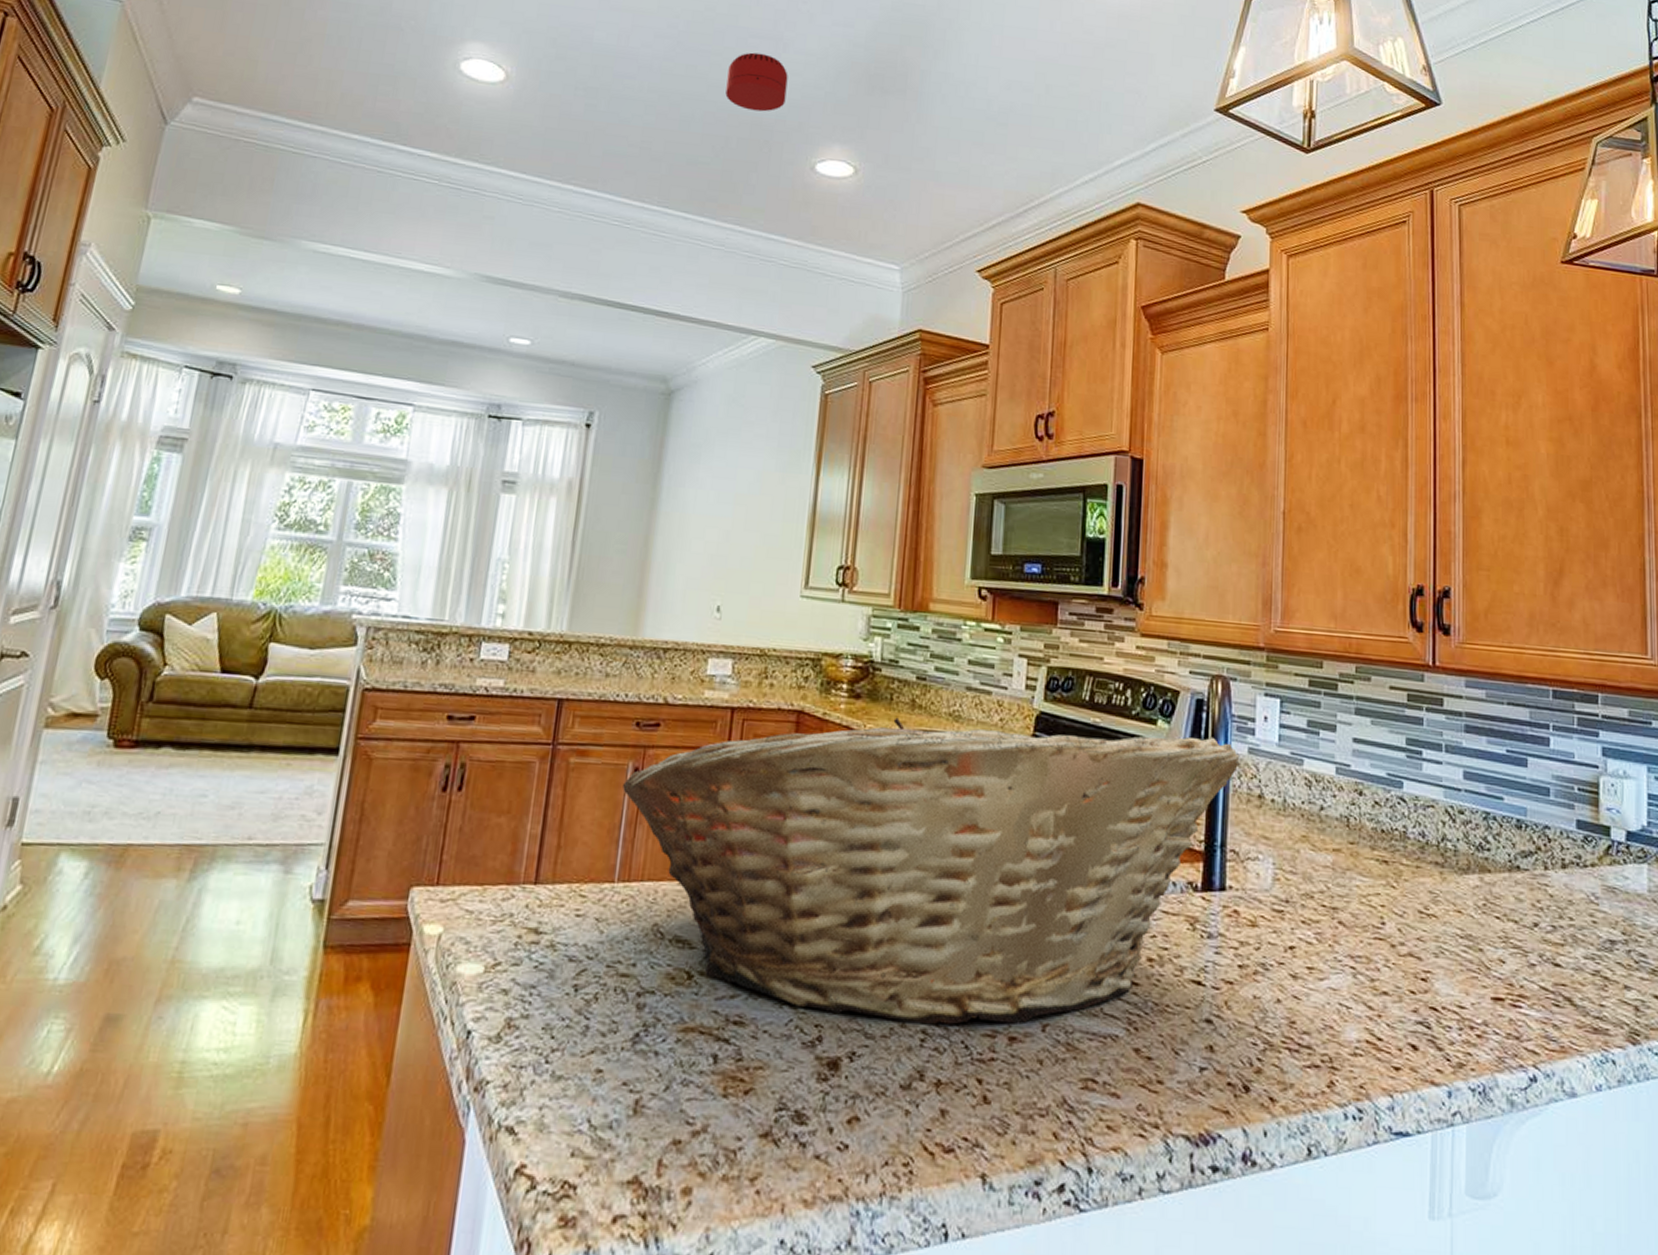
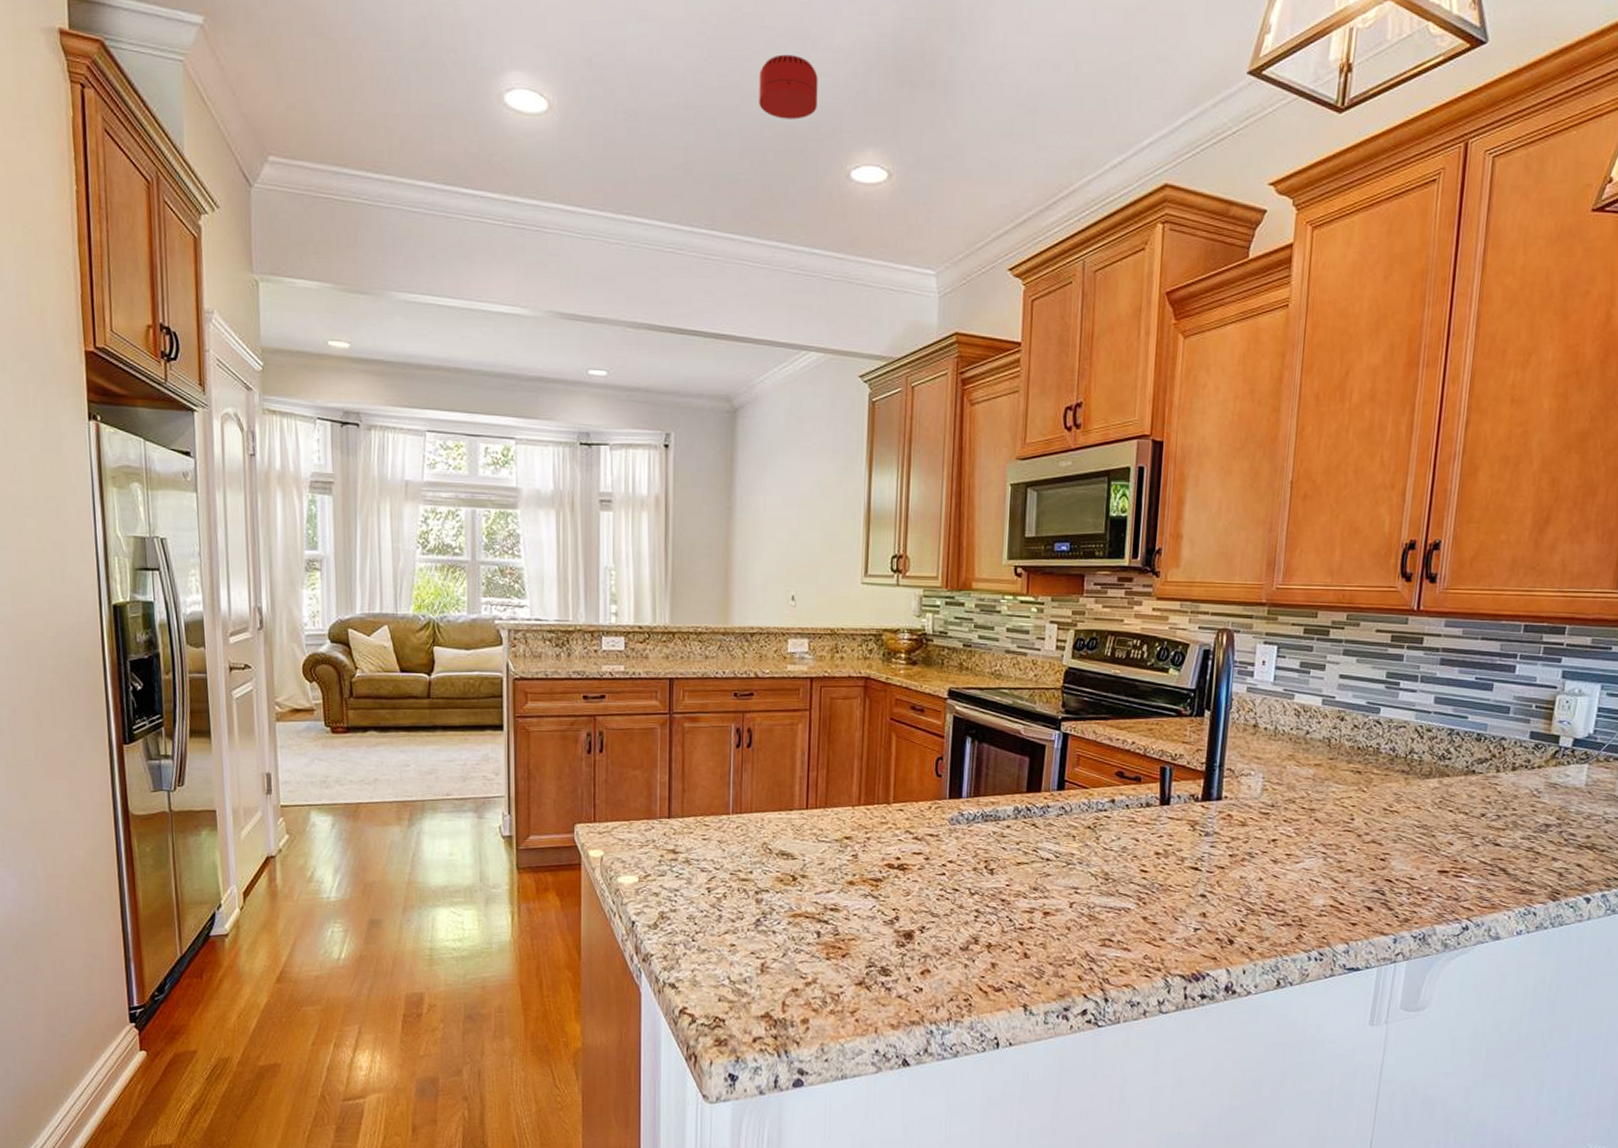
fruit basket: present [623,717,1241,1025] -> none [729,678,1240,906]

